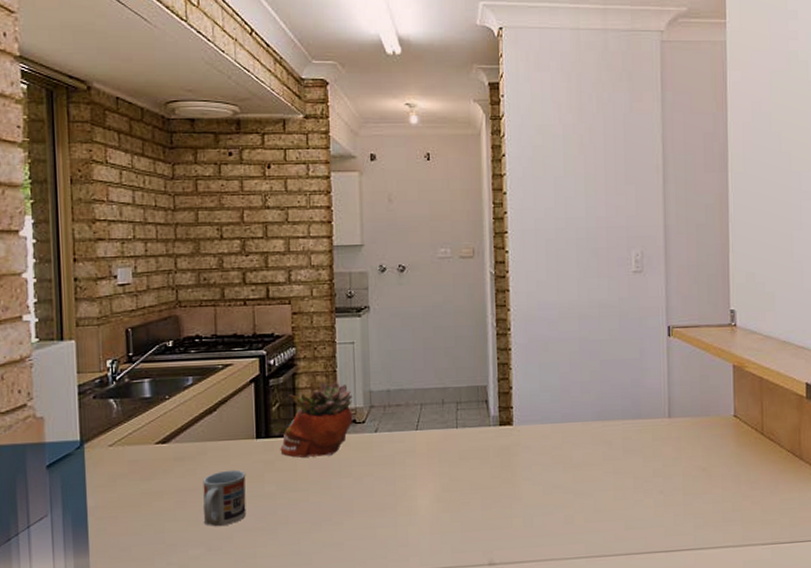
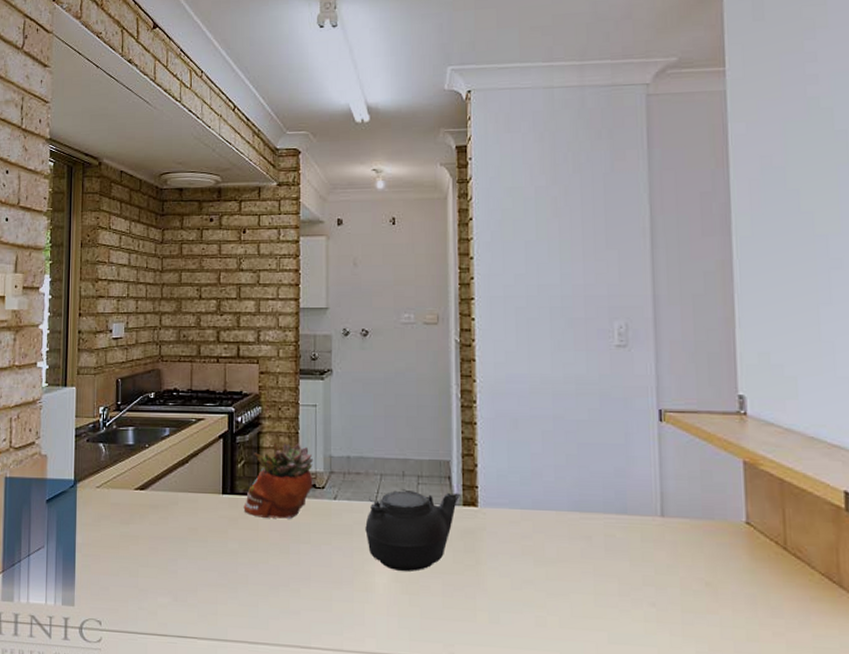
cup: present [202,469,246,527] -> none [172,522,212,578]
teapot: none [407,414,496,492] -> present [365,489,460,571]

